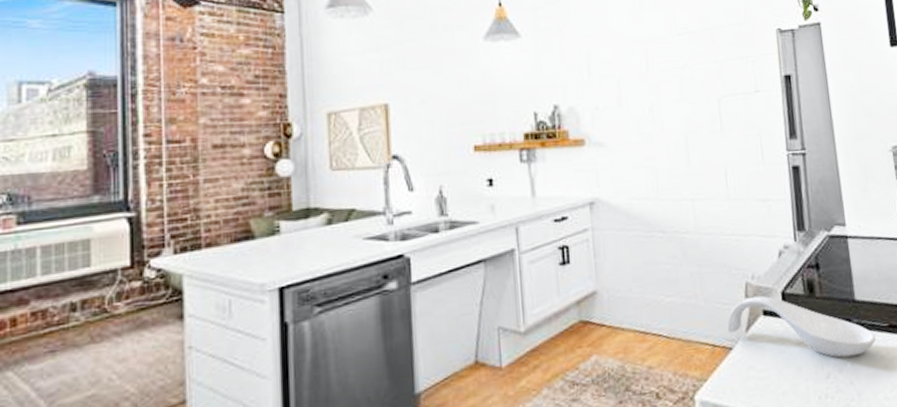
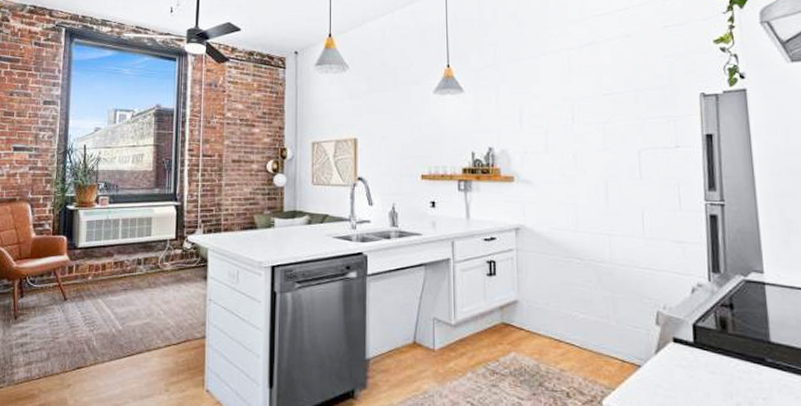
spoon rest: present [726,295,876,358] -> none [636,324,791,393]

